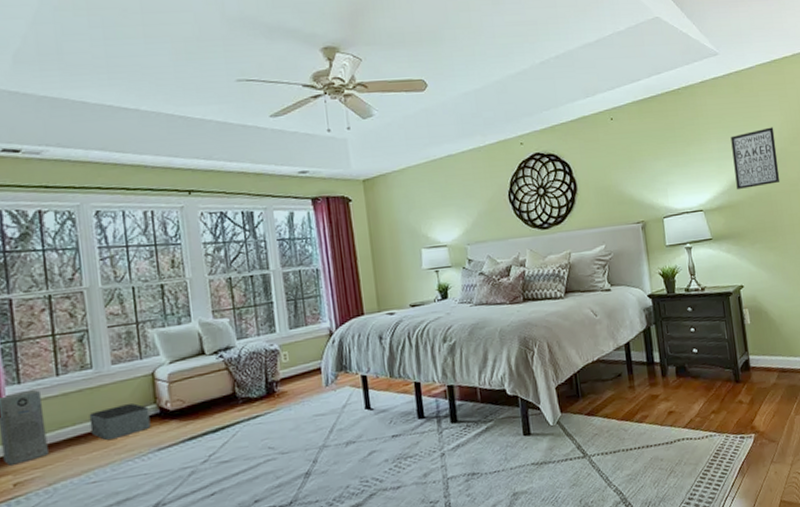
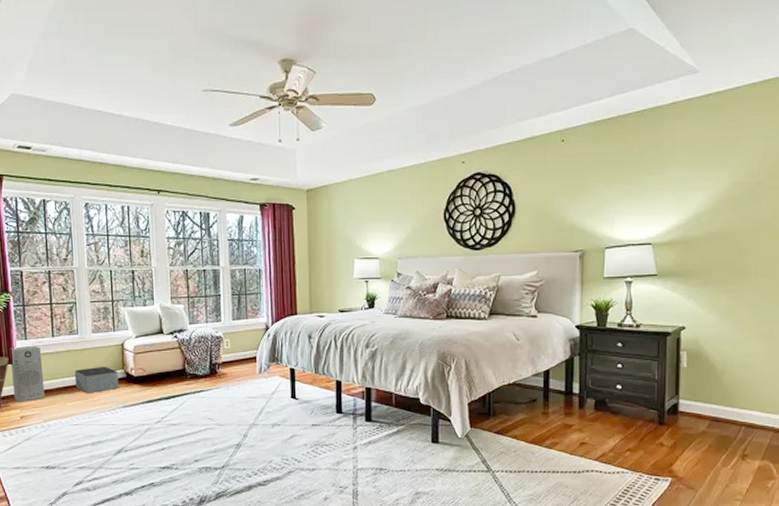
wall art: present [730,127,781,190] -> none [696,157,753,225]

